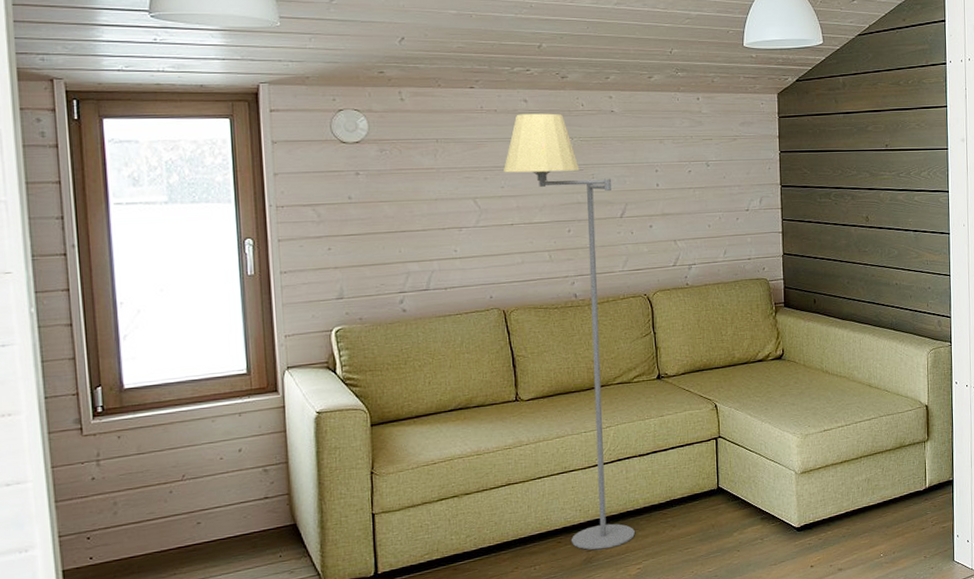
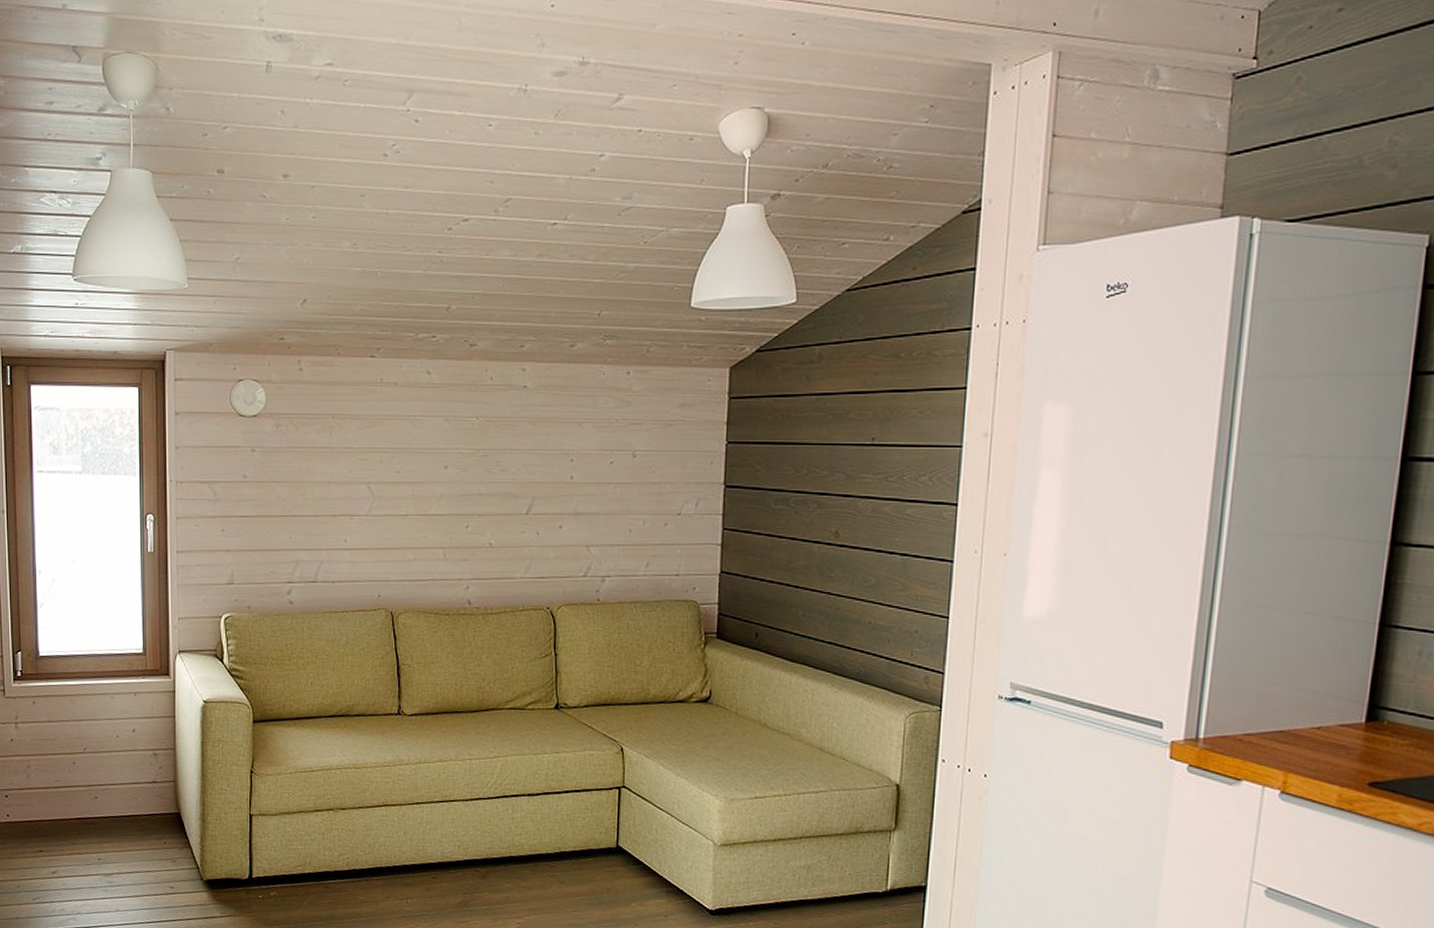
floor lamp: present [504,113,635,550] -> none [401,388,518,895]

